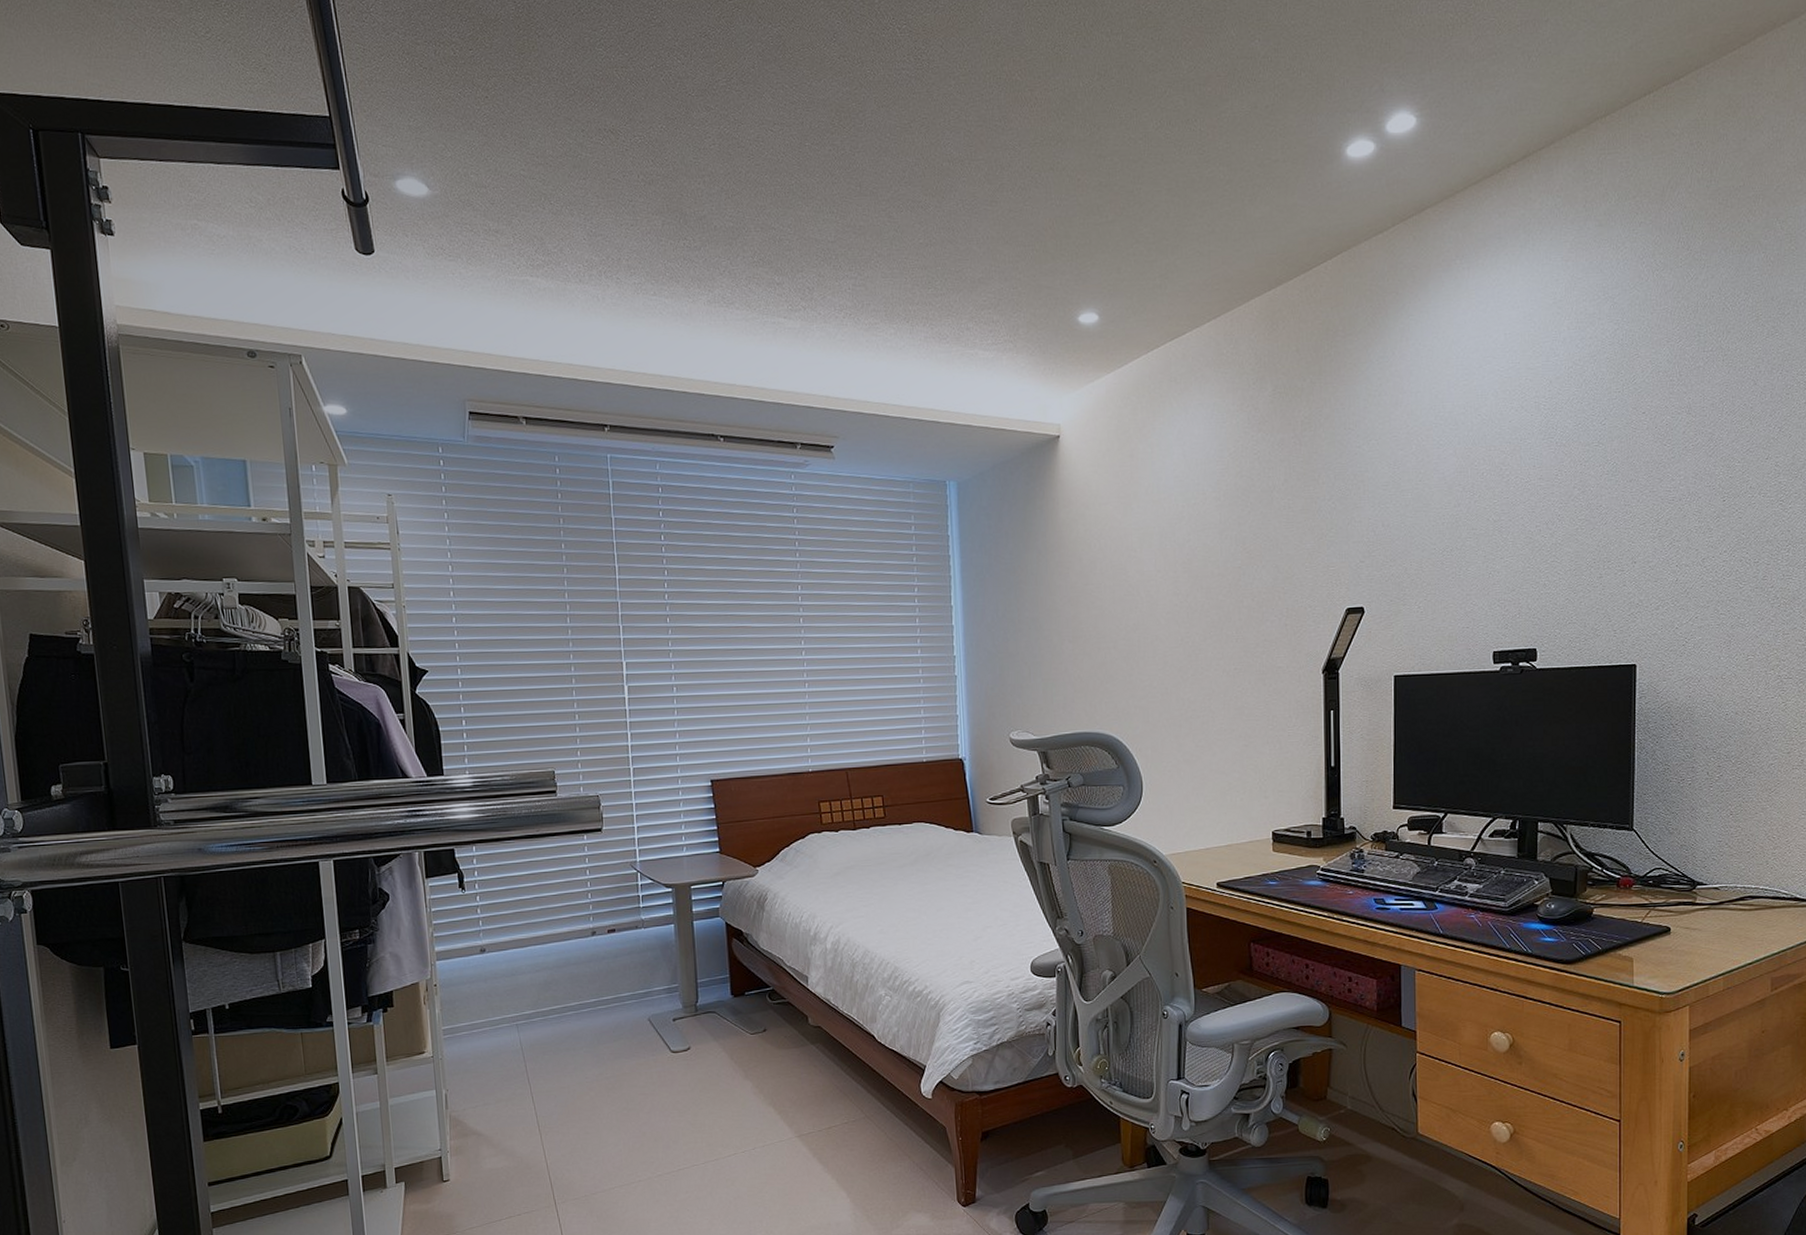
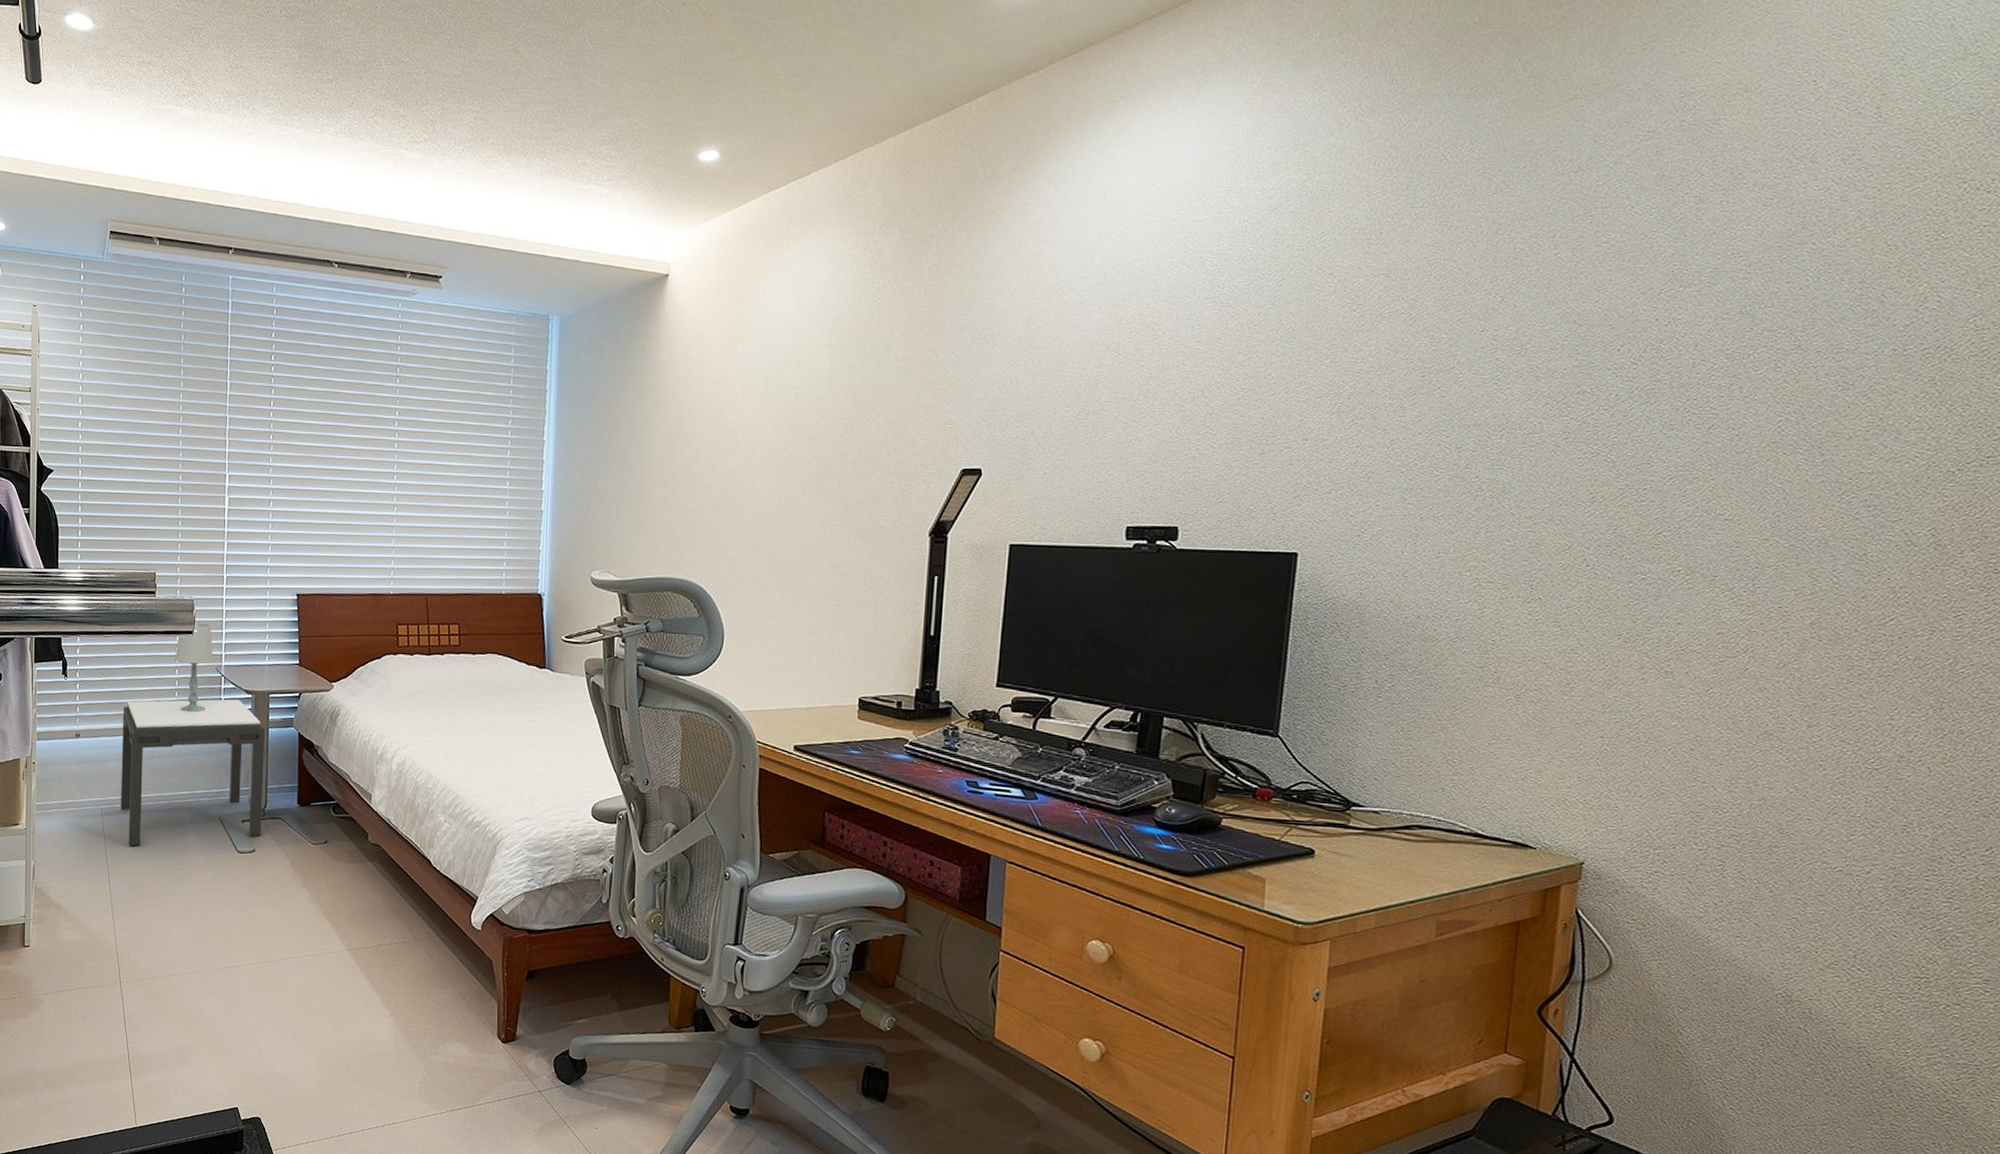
side table: none [531,894,695,1060] -> present [121,699,266,846]
table lamp: none [584,819,627,913] -> present [176,623,213,713]

